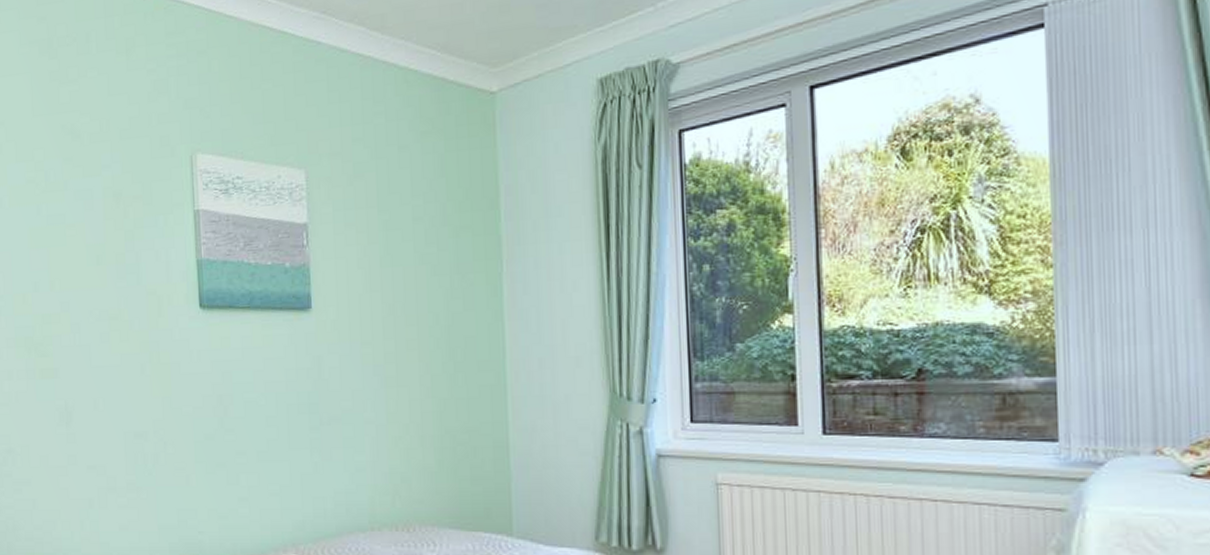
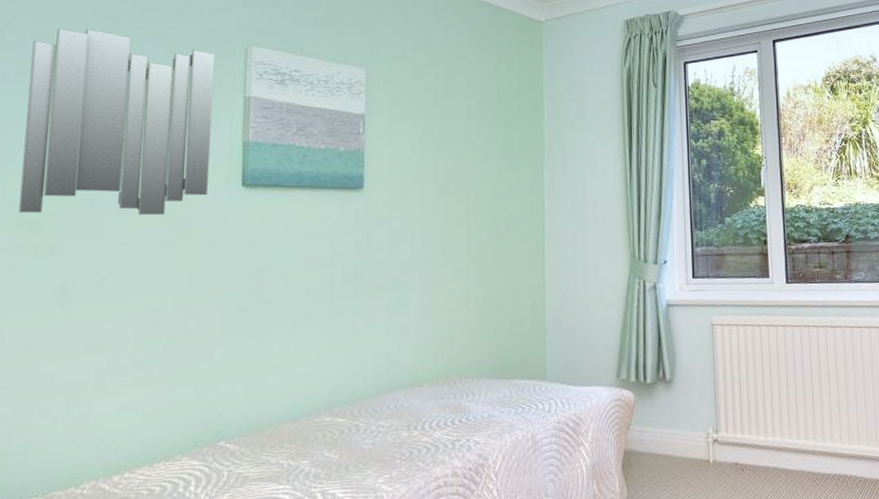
home mirror: none [18,147,172,339] -> present [19,28,215,216]

